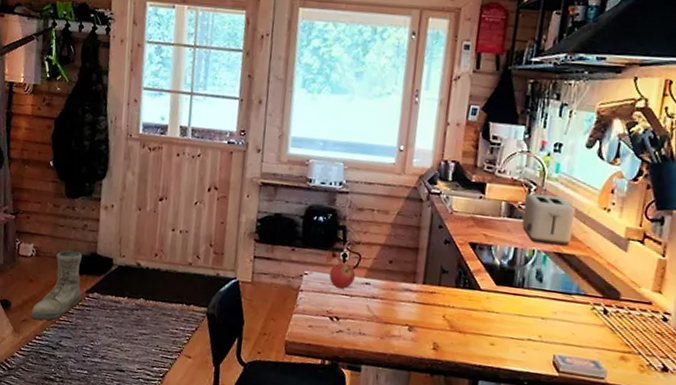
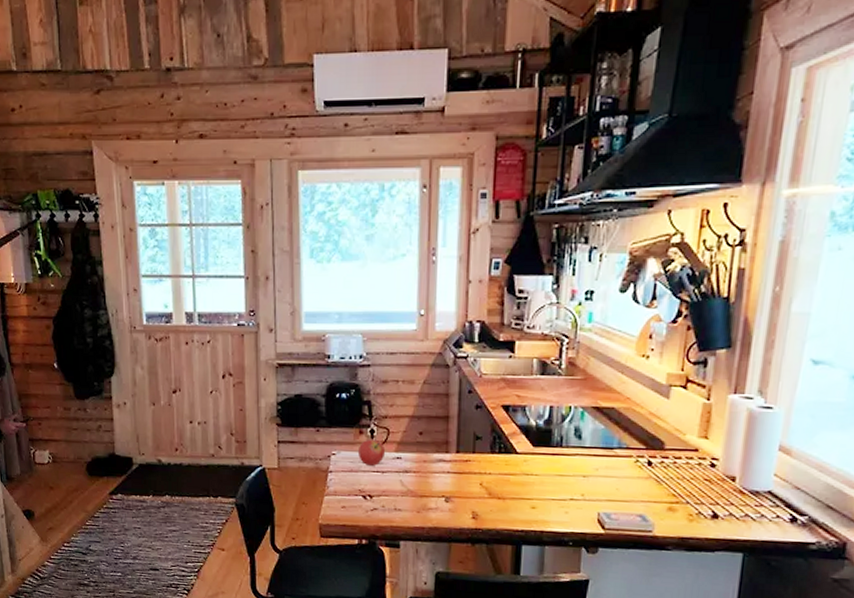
boot: present [30,250,82,321] -> none [56,452,105,527]
toaster: present [522,193,576,247] -> none [556,347,613,399]

